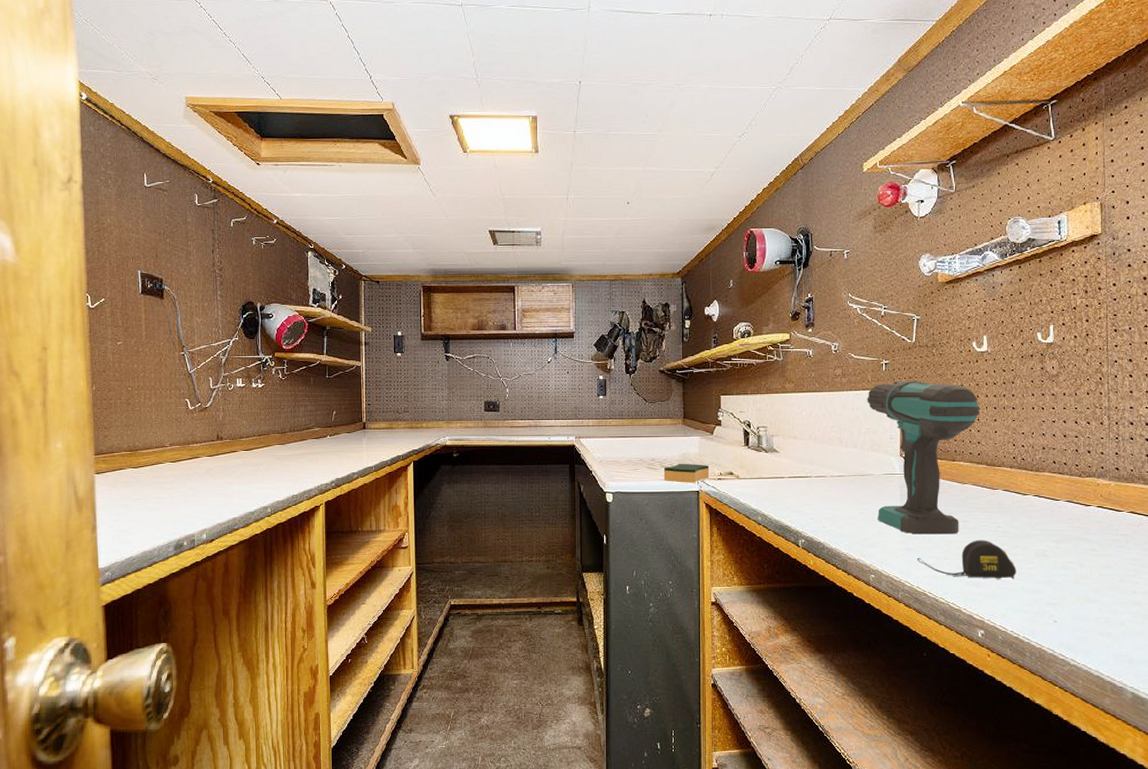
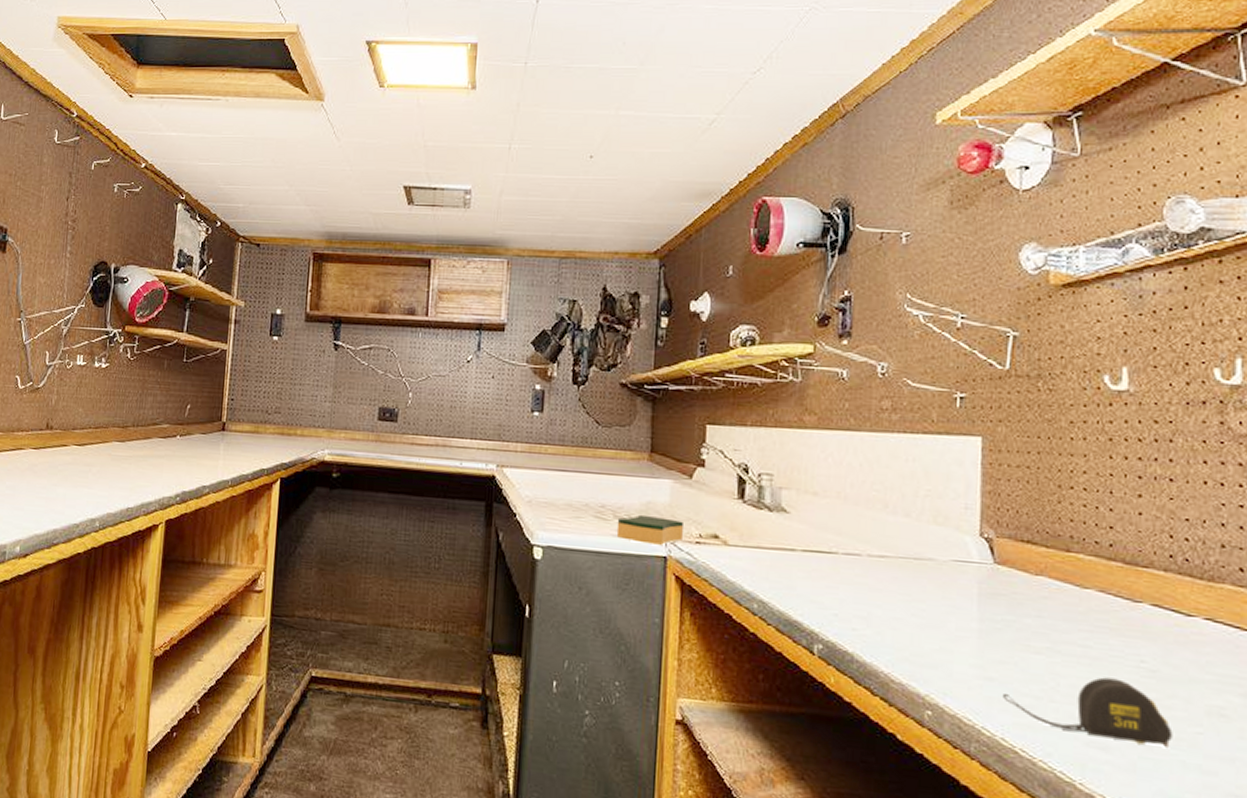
power drill: present [867,380,980,535] -> none [929,424,1115,665]

